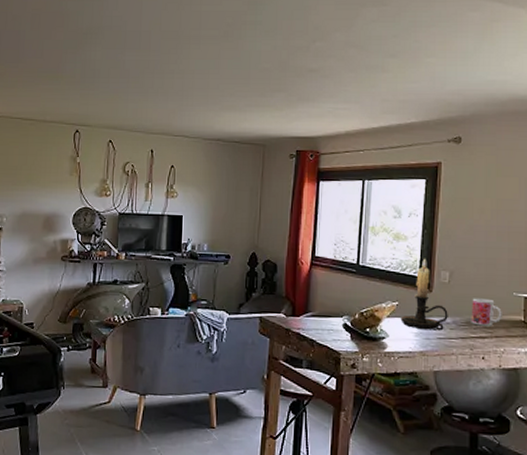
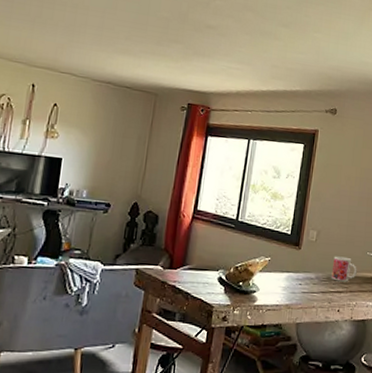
candle holder: present [400,258,448,331] -> none [271,217,313,285]

